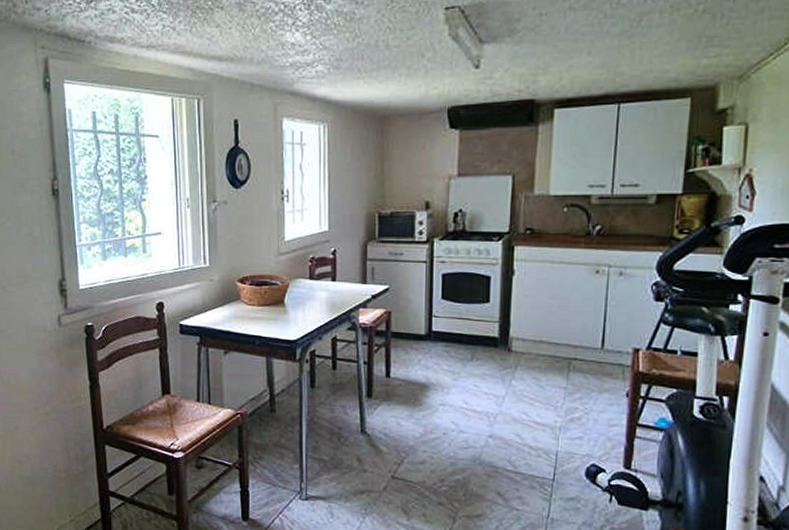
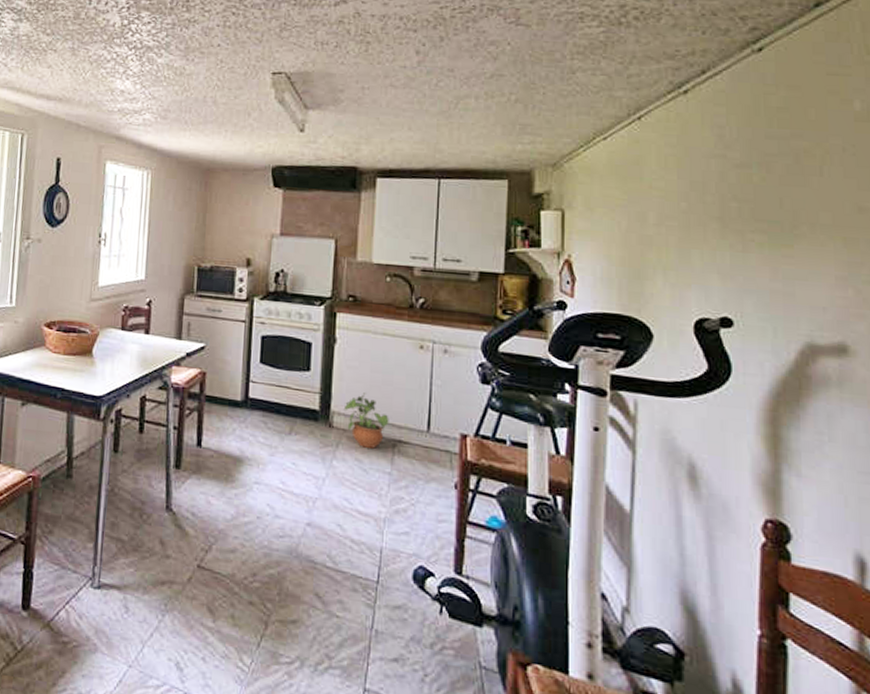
potted plant: none [521,318,565,367] -> present [343,393,389,449]

